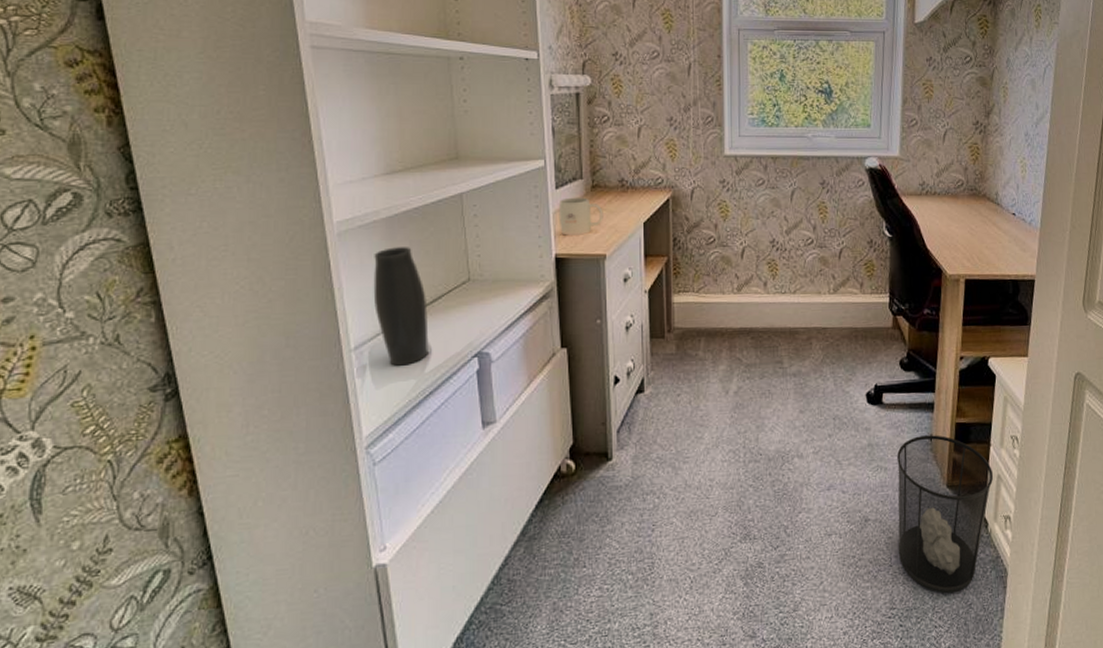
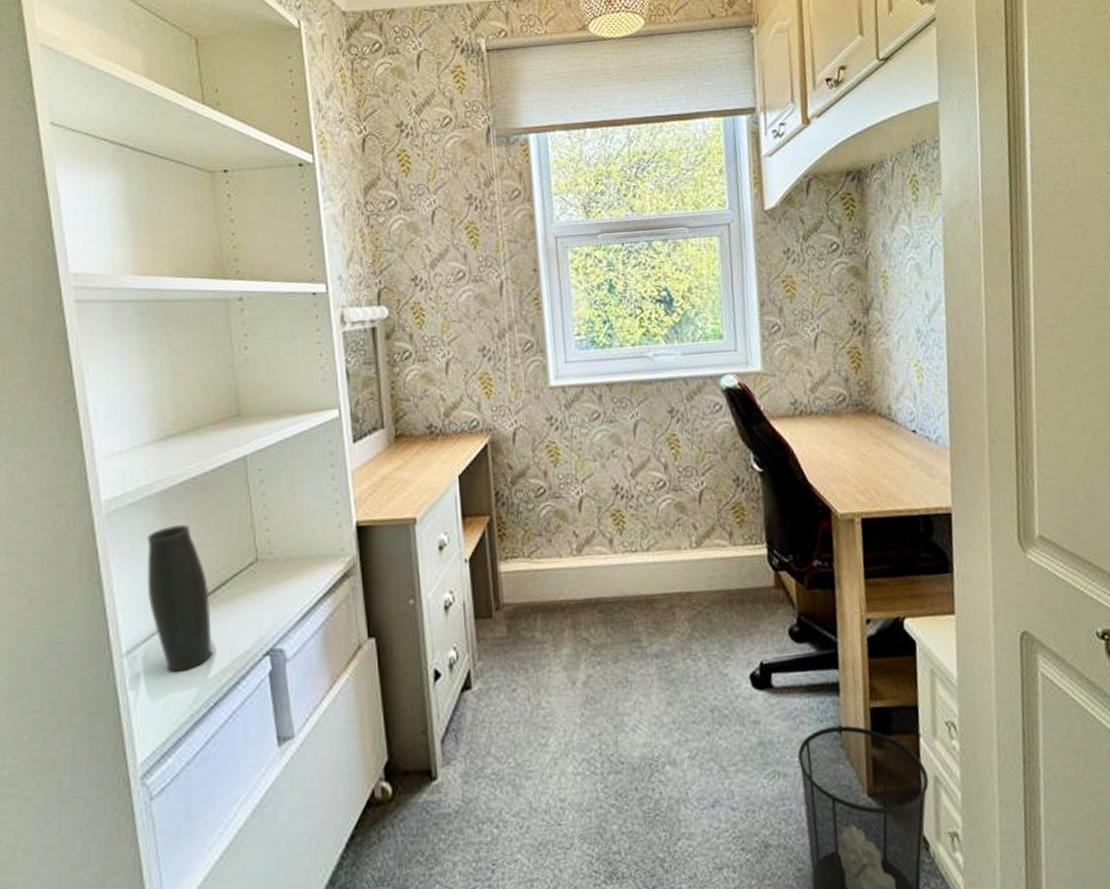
mug: present [558,197,603,236] -> none [357,450,411,498]

